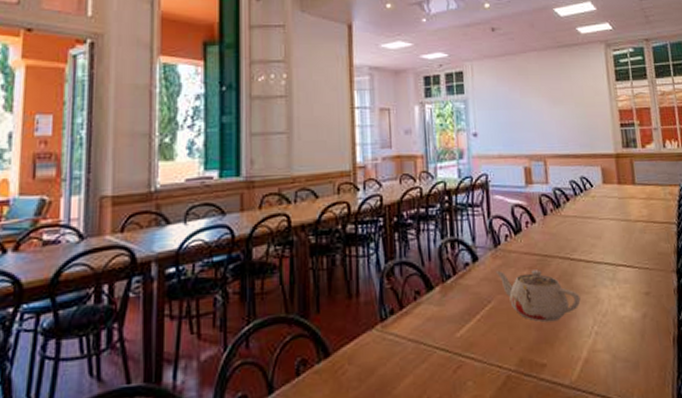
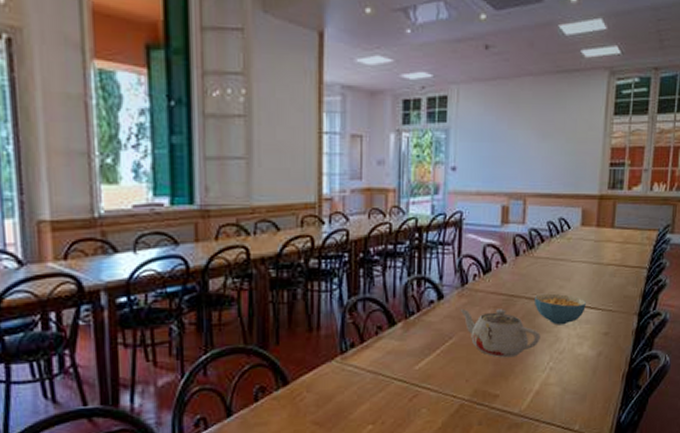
cereal bowl: none [568,252,622,286] -> present [535,293,586,325]

